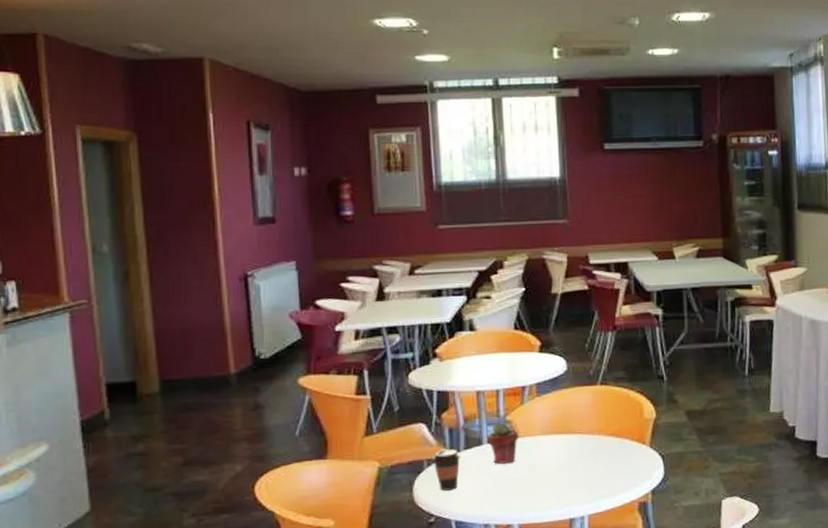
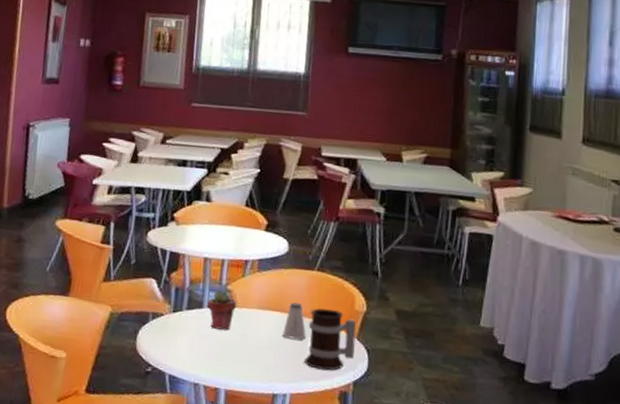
coffee cup: present [431,449,461,491] -> none [156,306,183,346]
saltshaker: none [572,421,597,460] -> present [283,302,306,340]
mug: none [598,422,650,485] -> present [304,308,357,371]

